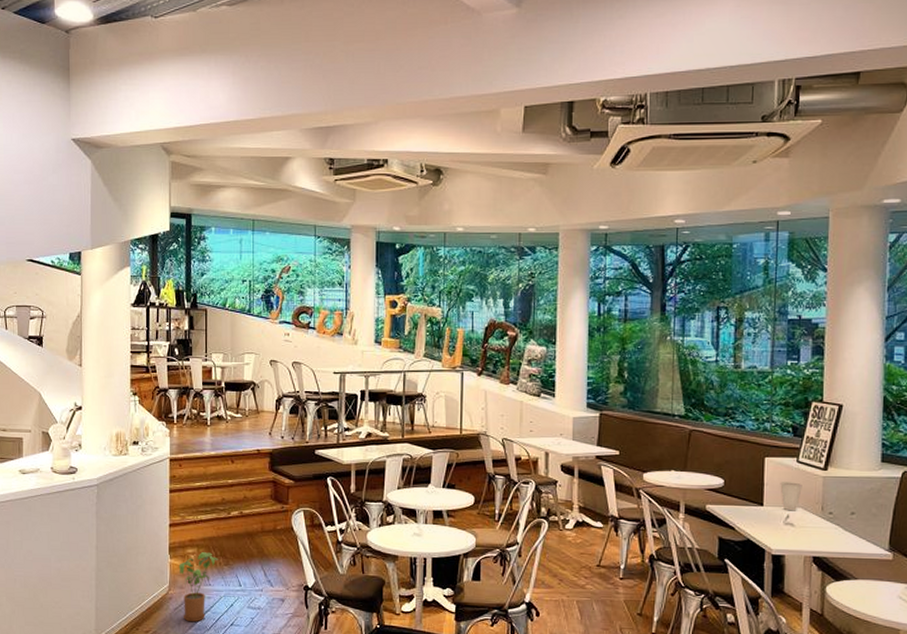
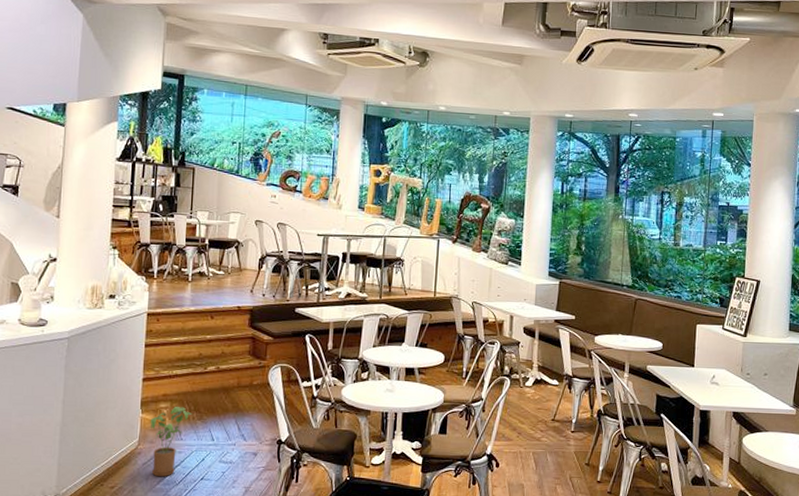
cup: present [780,482,802,511] -> none [708,346,726,372]

